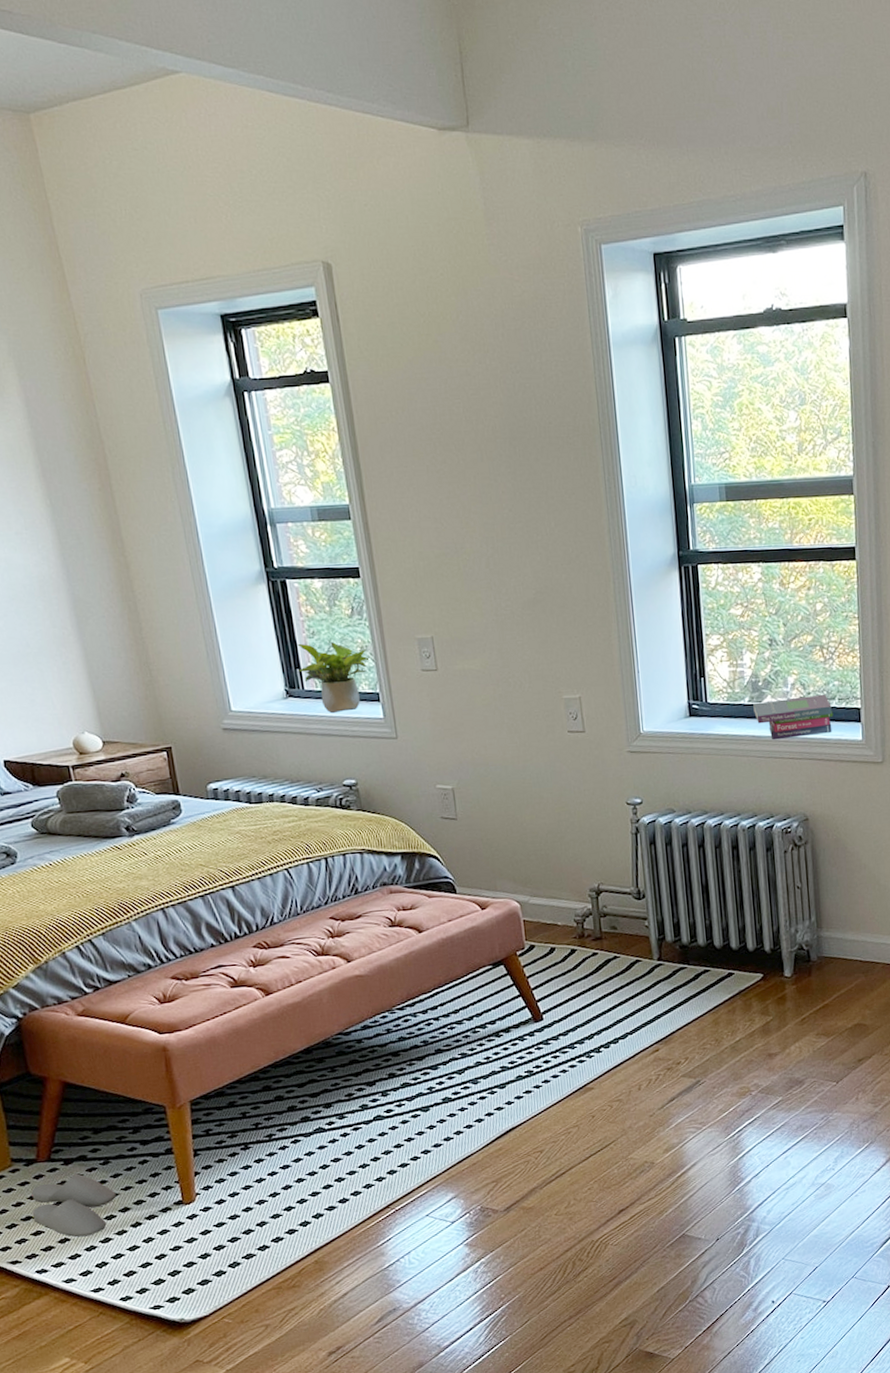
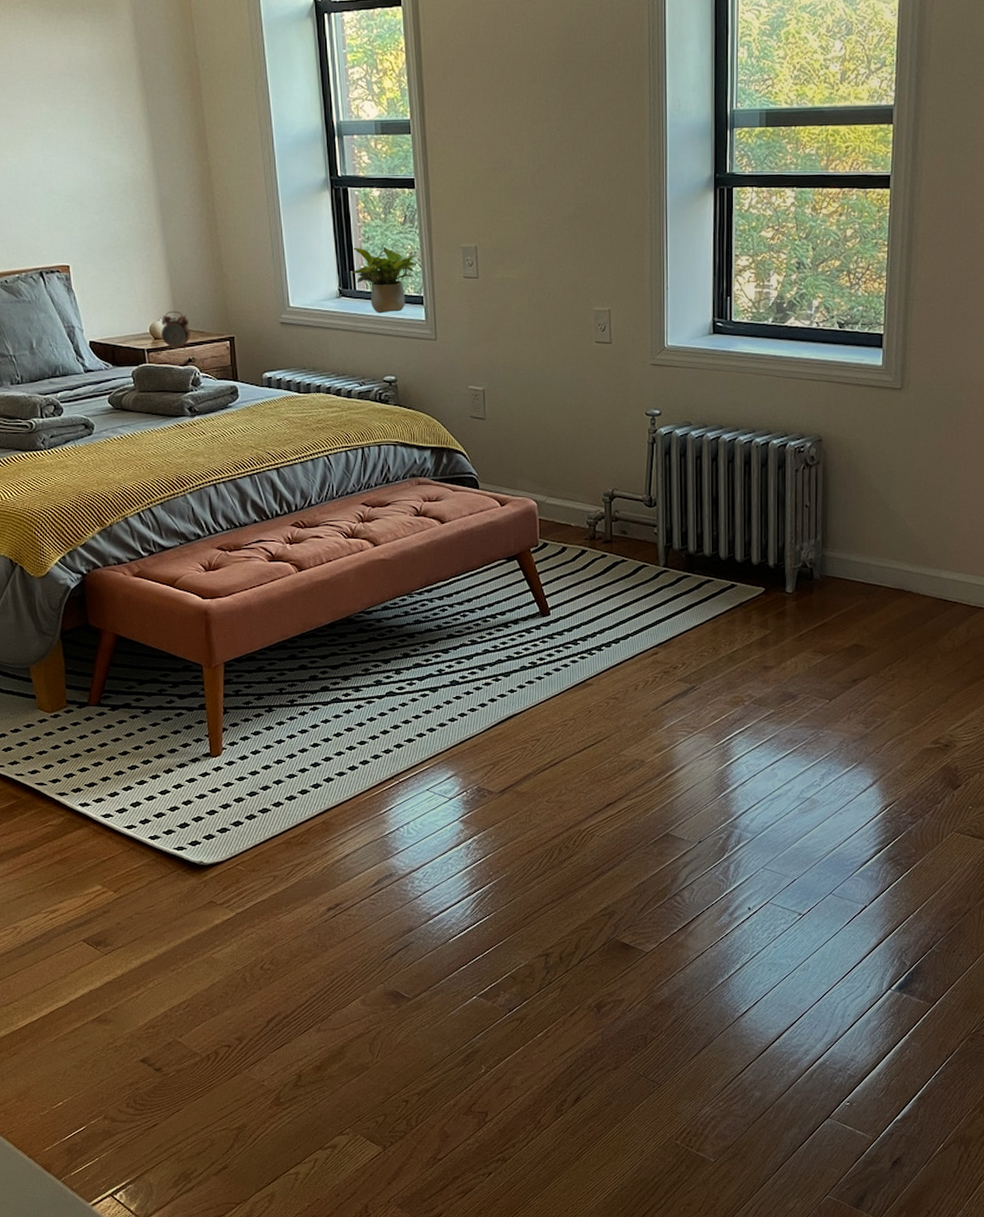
slippers: present [31,1173,116,1237] -> none [80,719,153,777]
alarm clock: none [85,721,121,765] -> present [161,310,190,349]
books: present [753,694,834,740] -> none [776,318,855,361]

